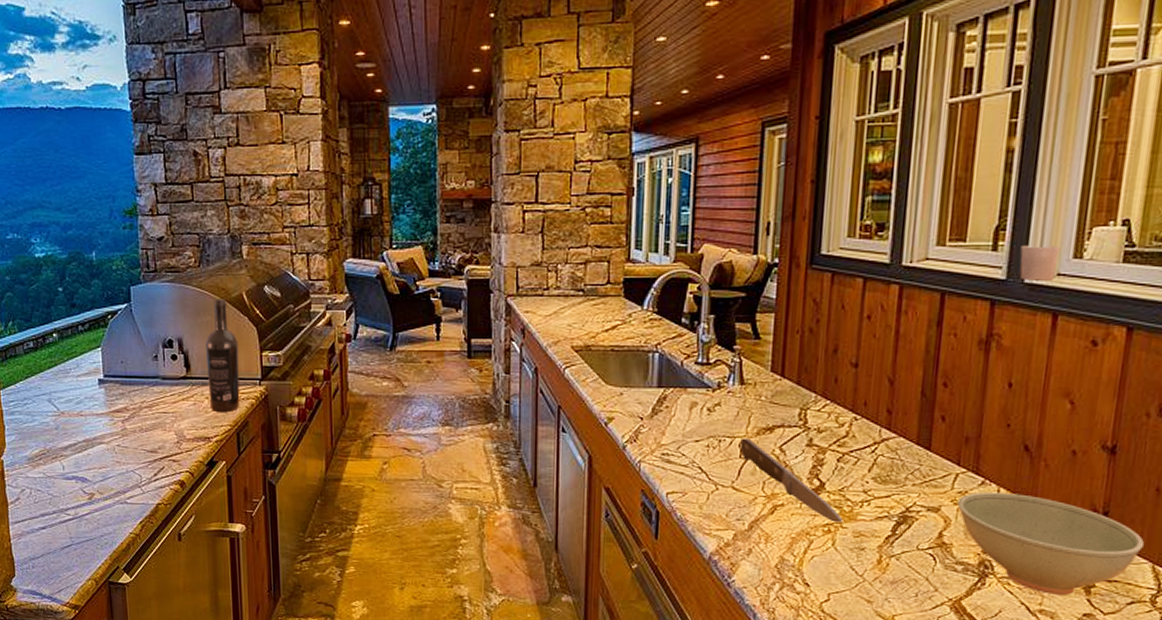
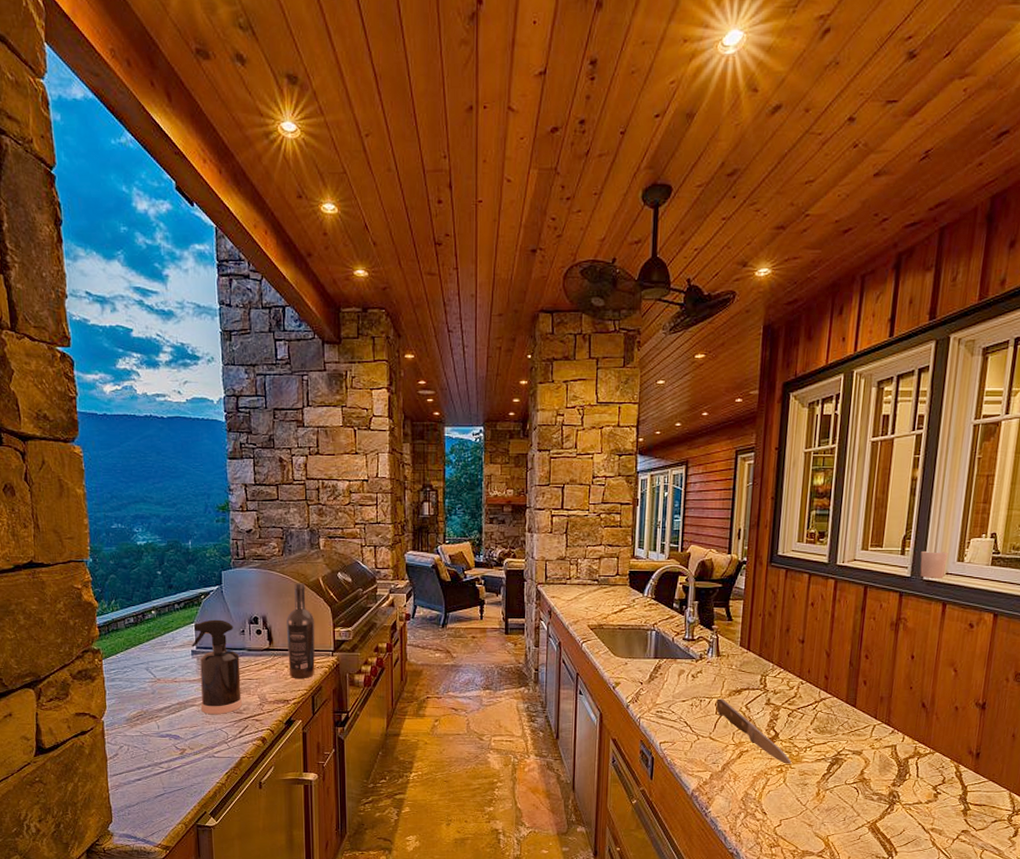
spray bottle: none [97,343,157,453] -> present [191,619,242,714]
bowl: present [957,491,1144,595] -> none [874,738,1004,816]

